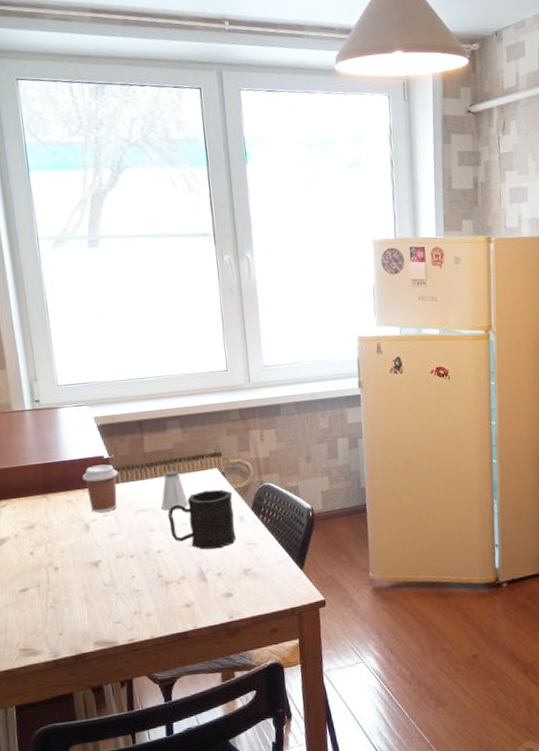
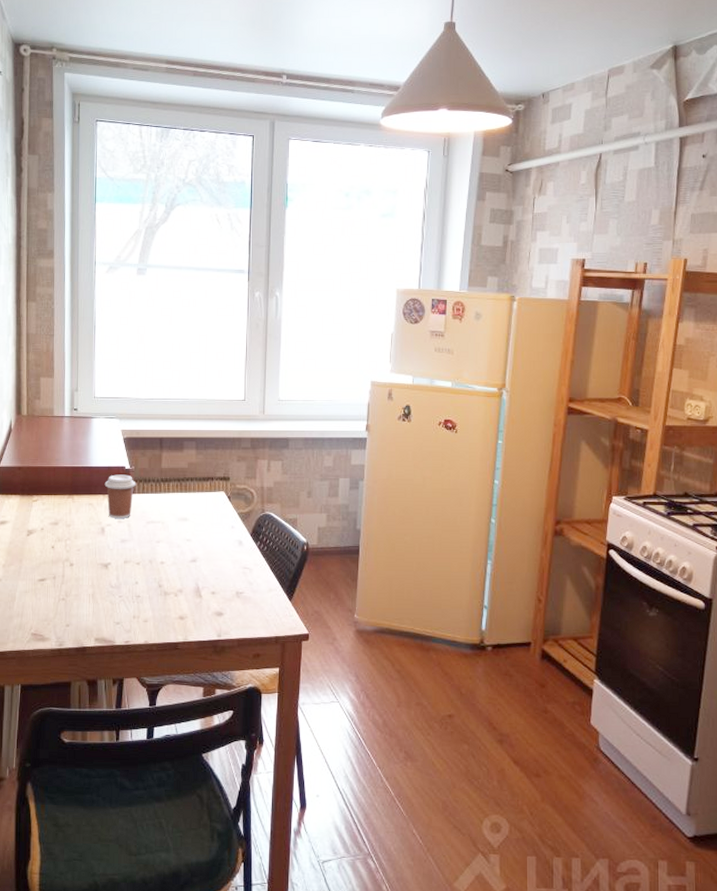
saltshaker: present [161,470,188,511] -> none [170,488,194,526]
mug: present [168,489,236,550] -> none [174,511,235,568]

